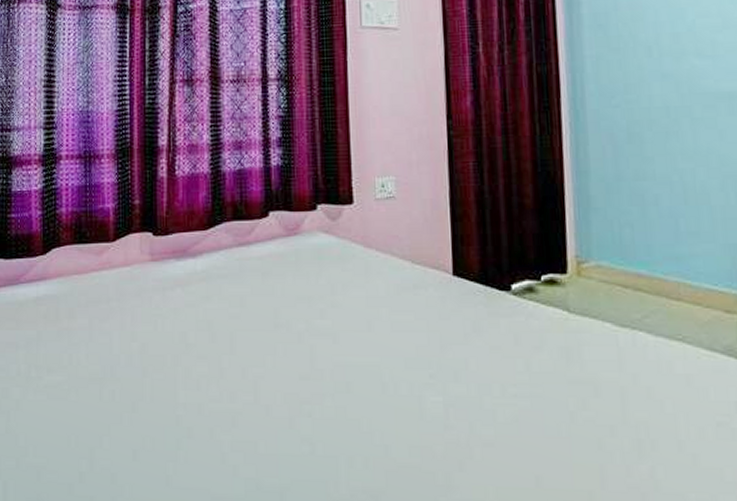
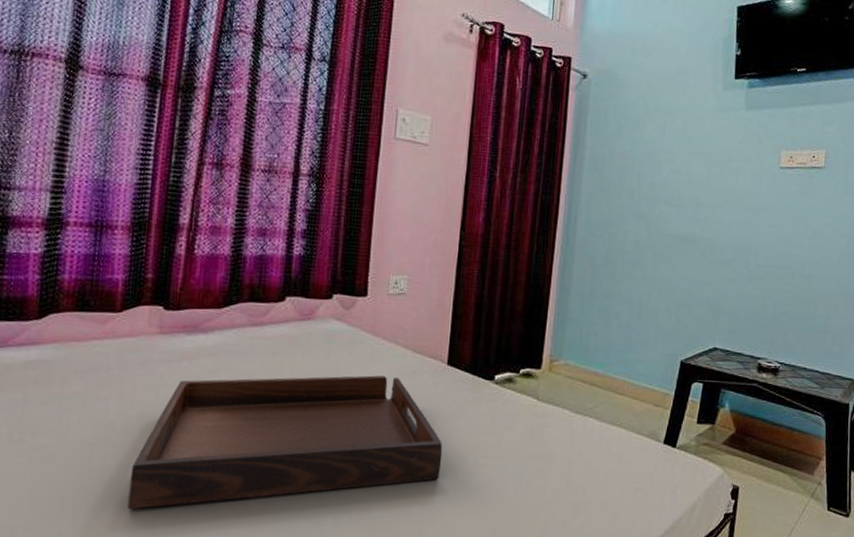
serving tray: none [138,293,463,450] -> present [128,375,443,510]

